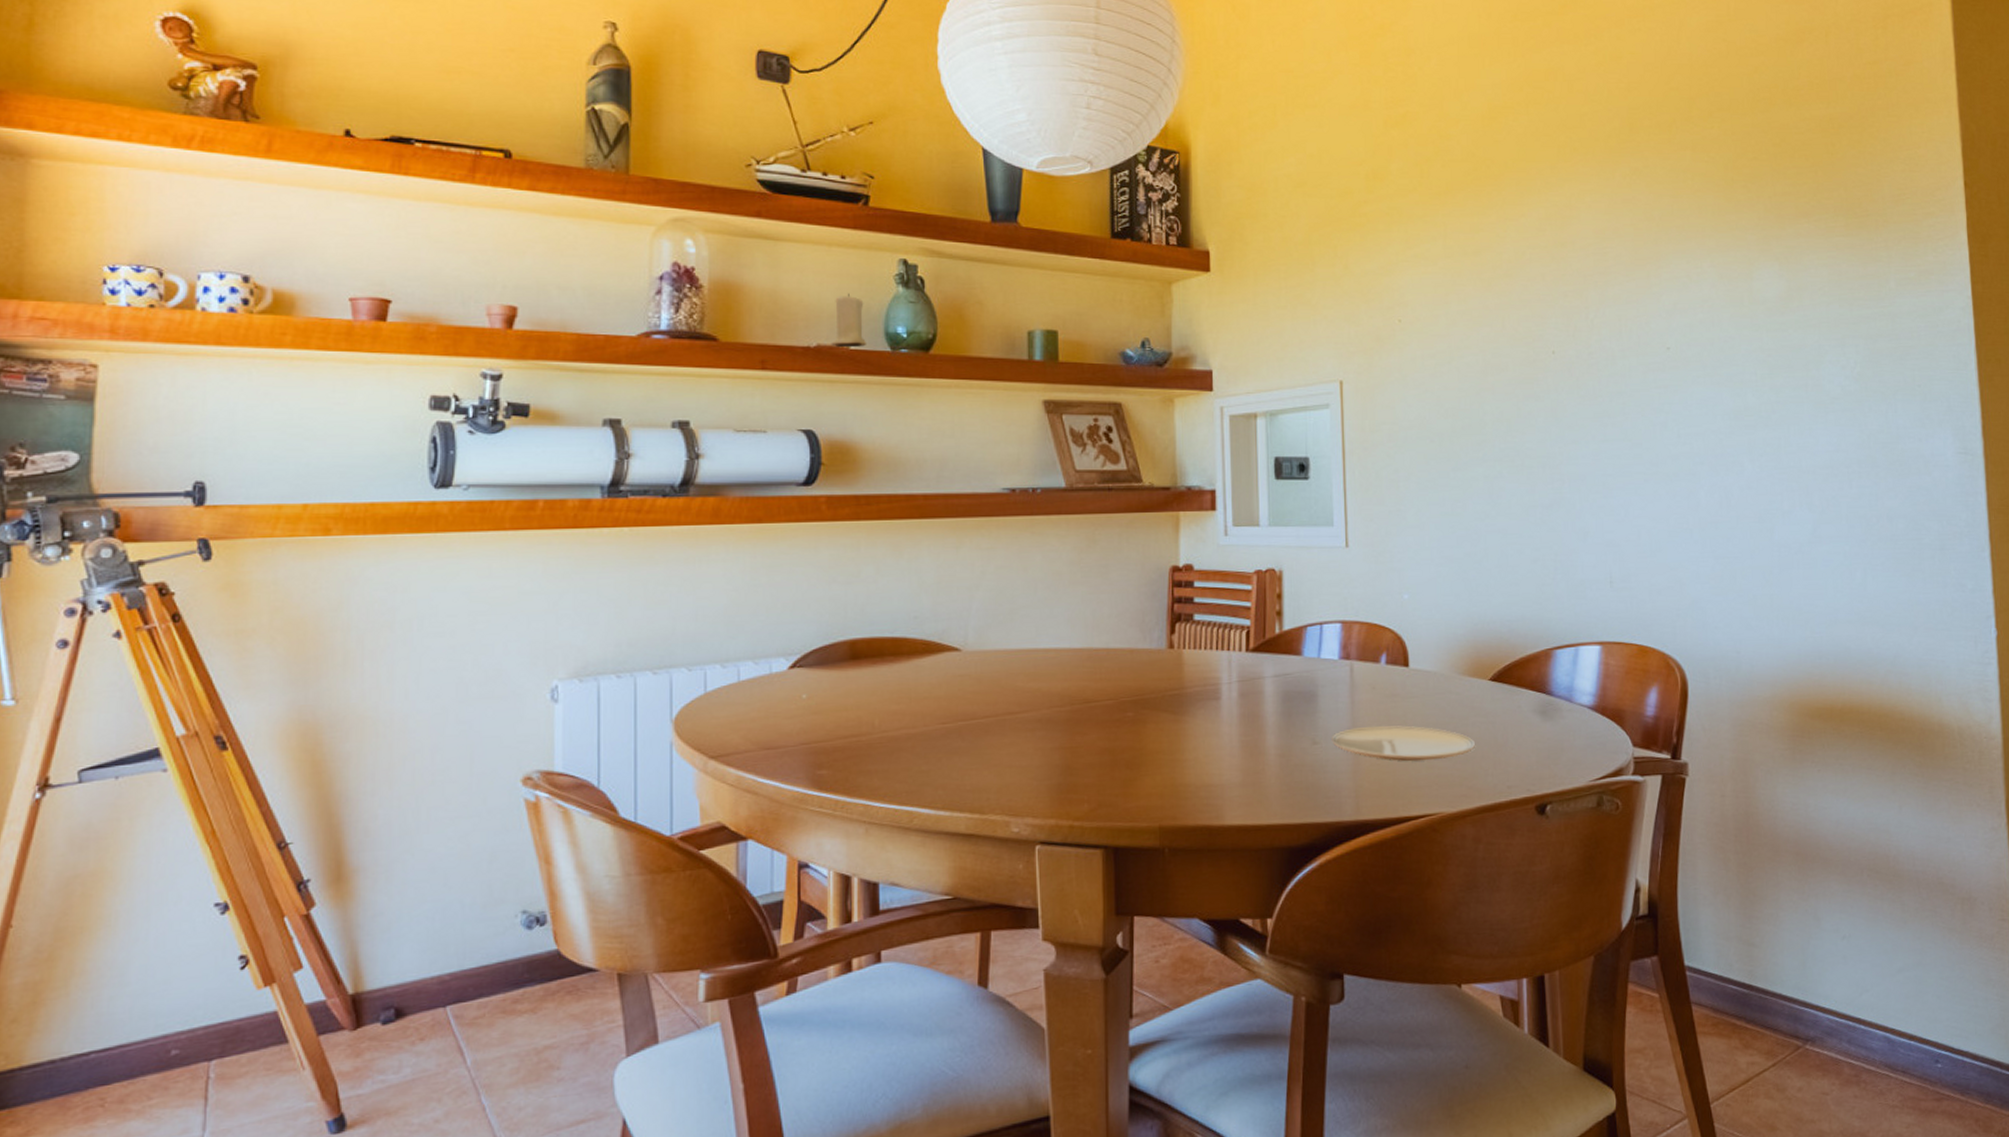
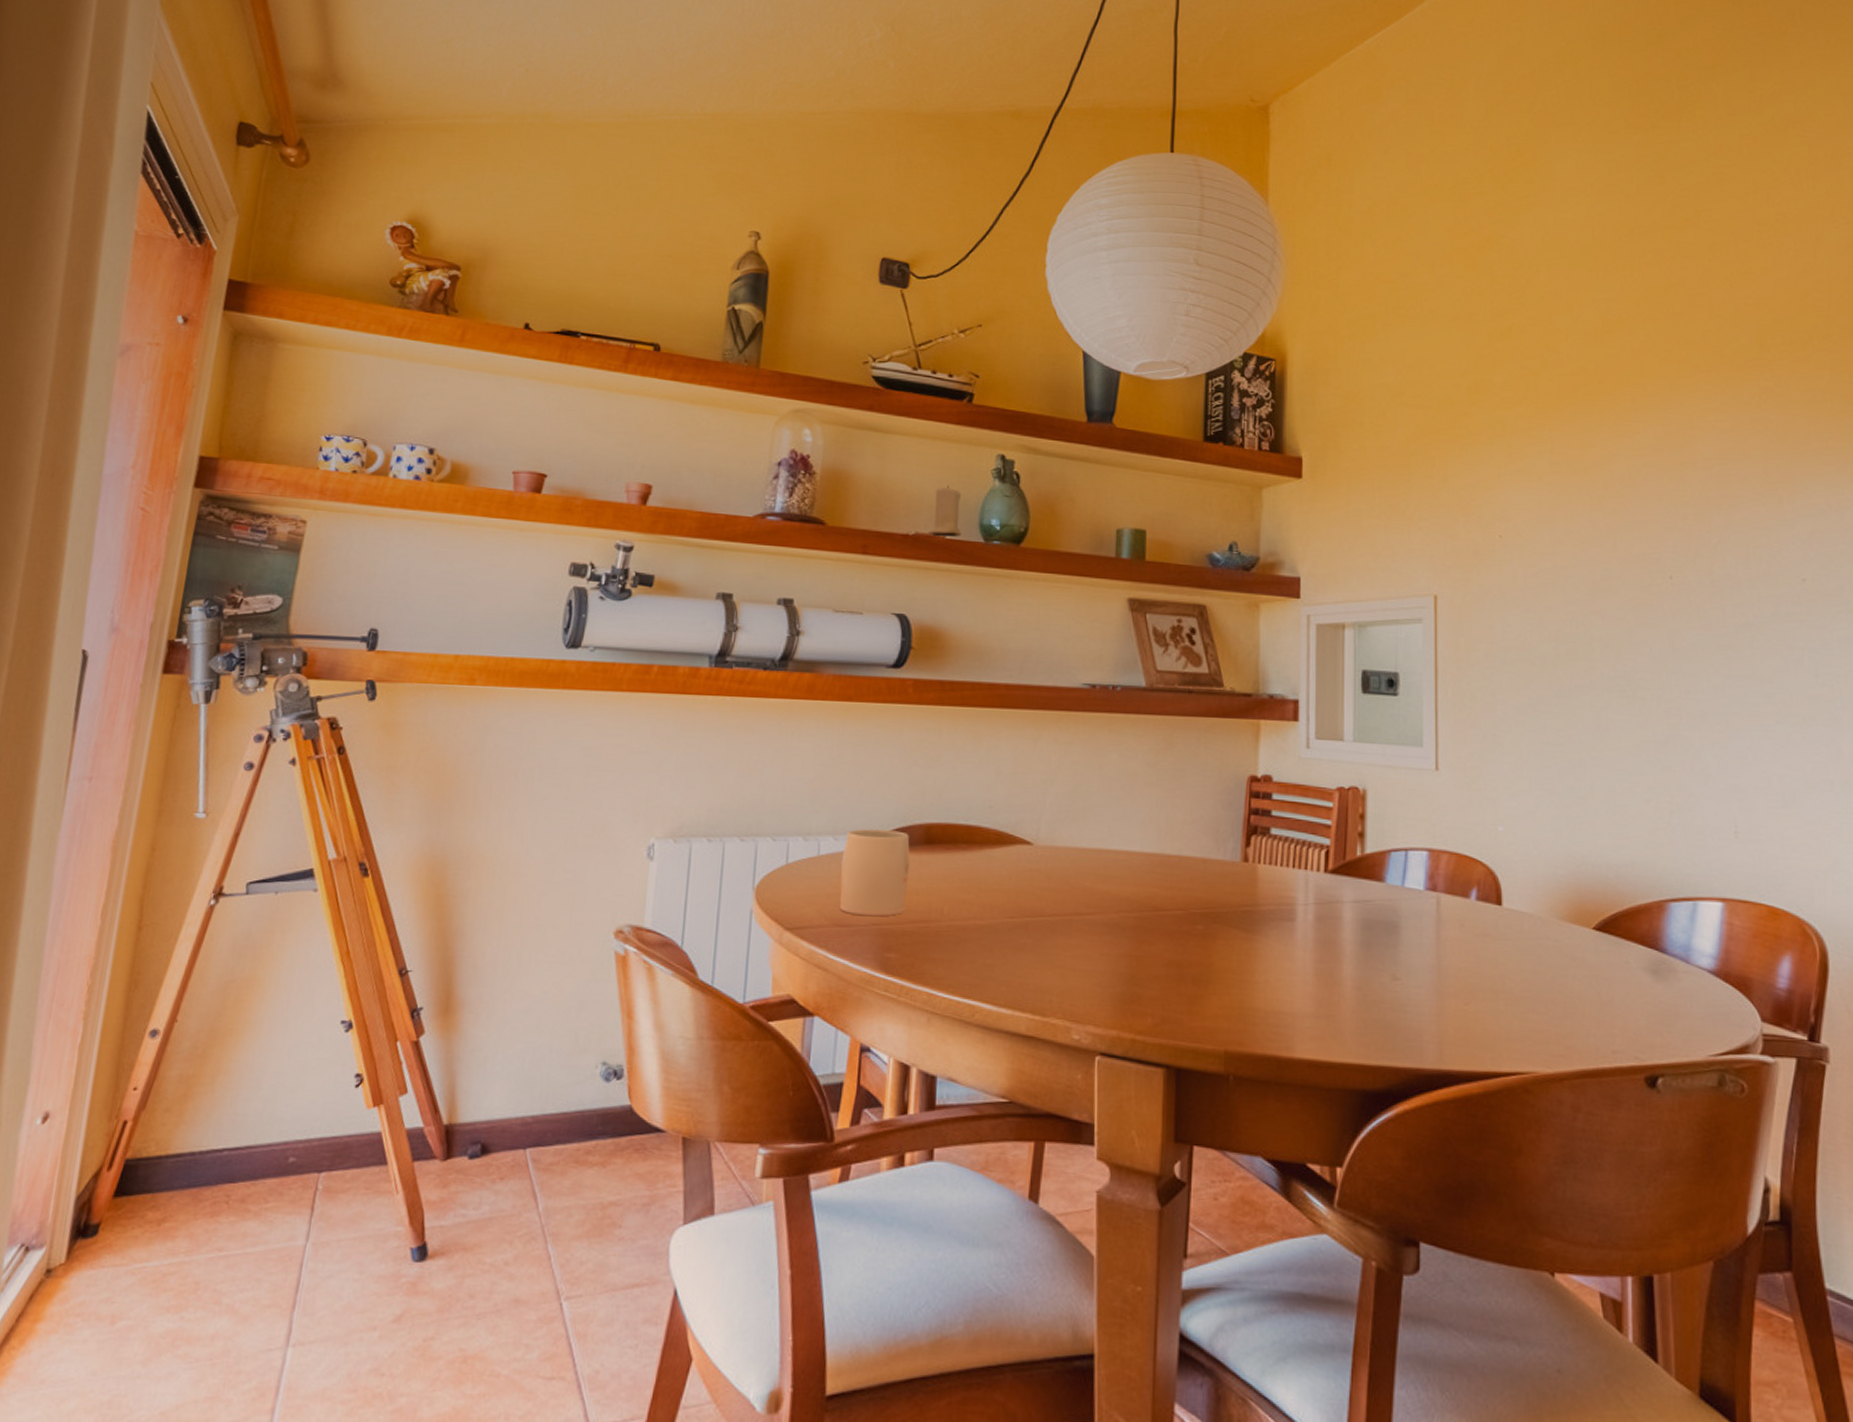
mug: none [764,649,837,737] -> present [839,829,910,917]
plate: present [1332,725,1476,762] -> none [1414,966,1577,1012]

